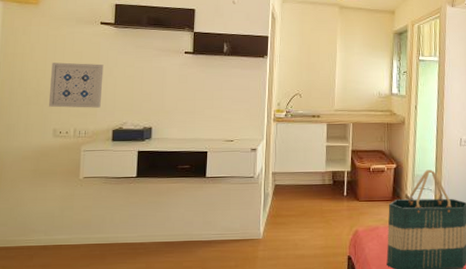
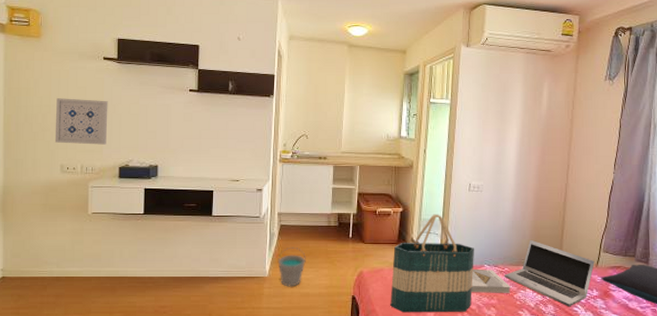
bucket: none [272,206,301,249] -> present [277,246,306,287]

